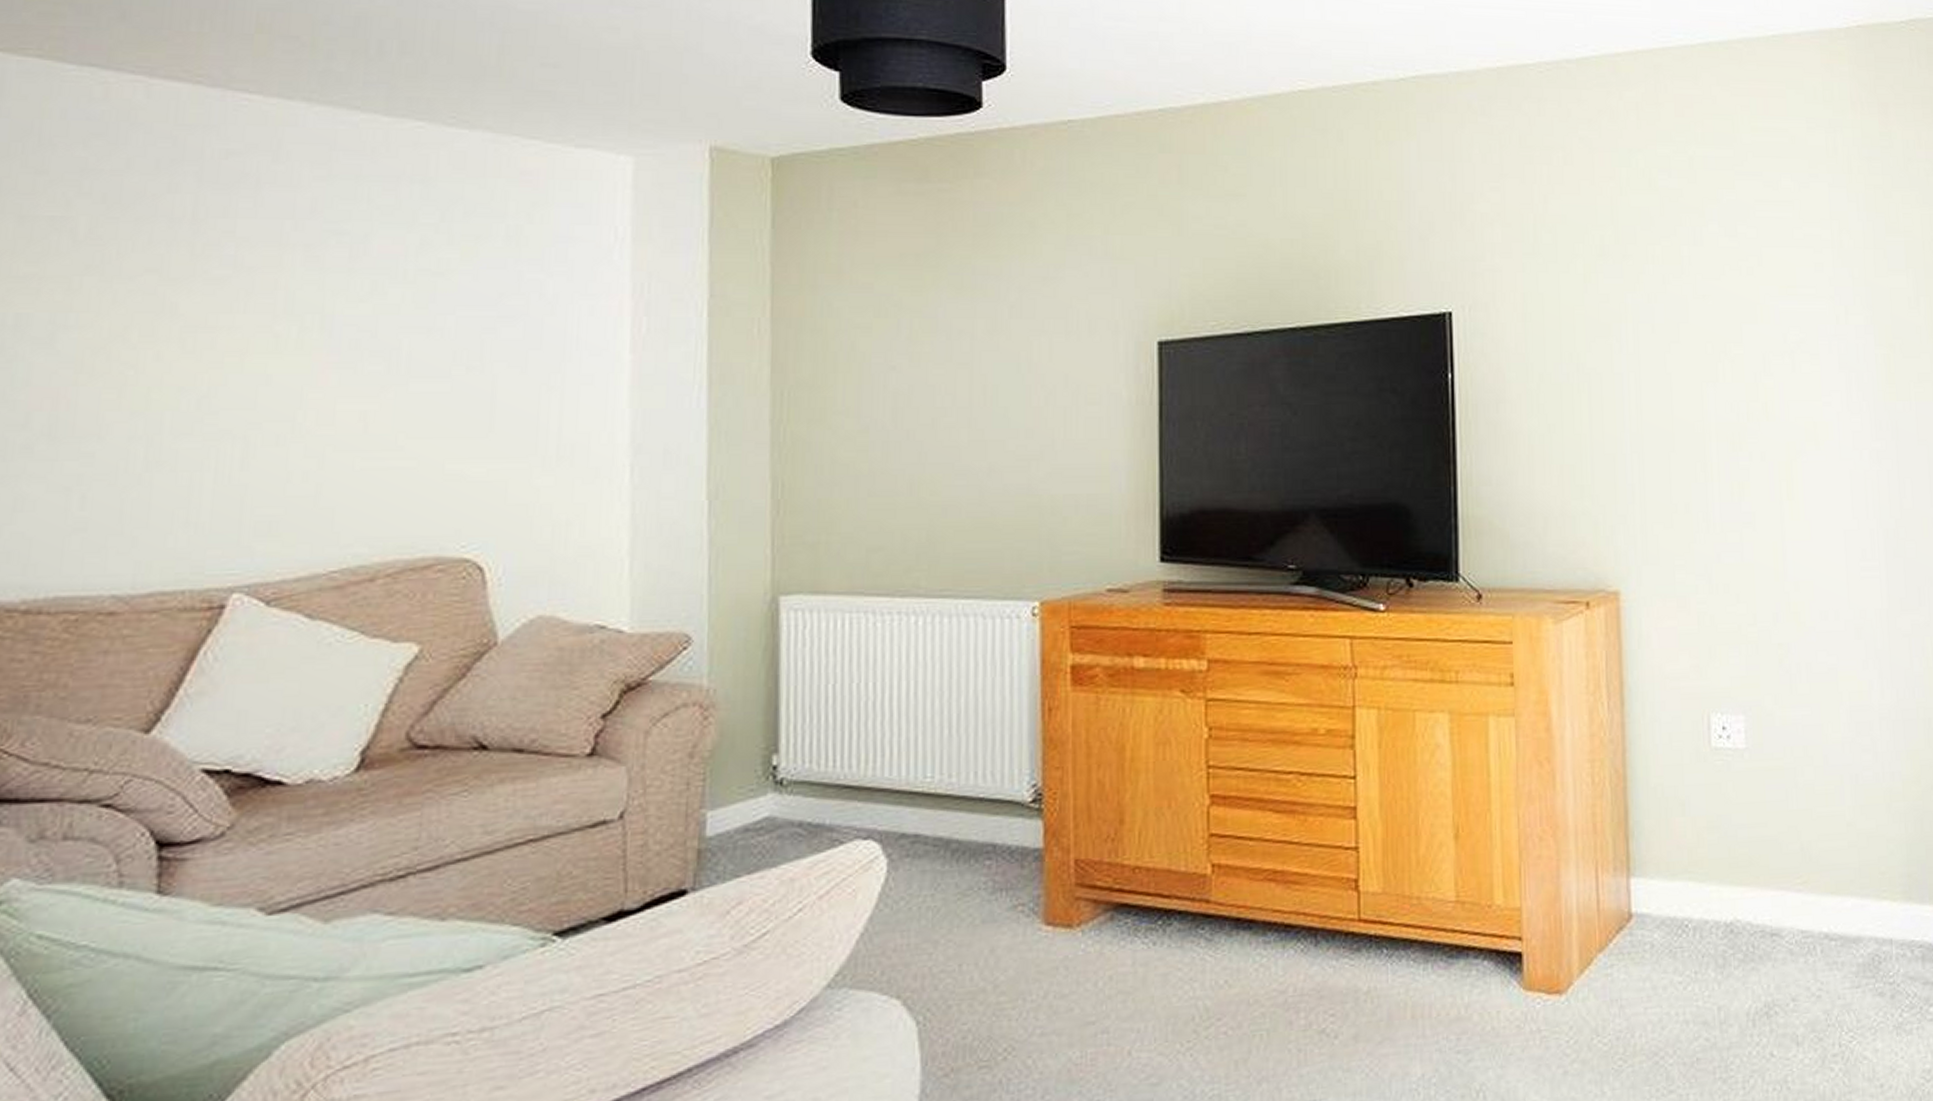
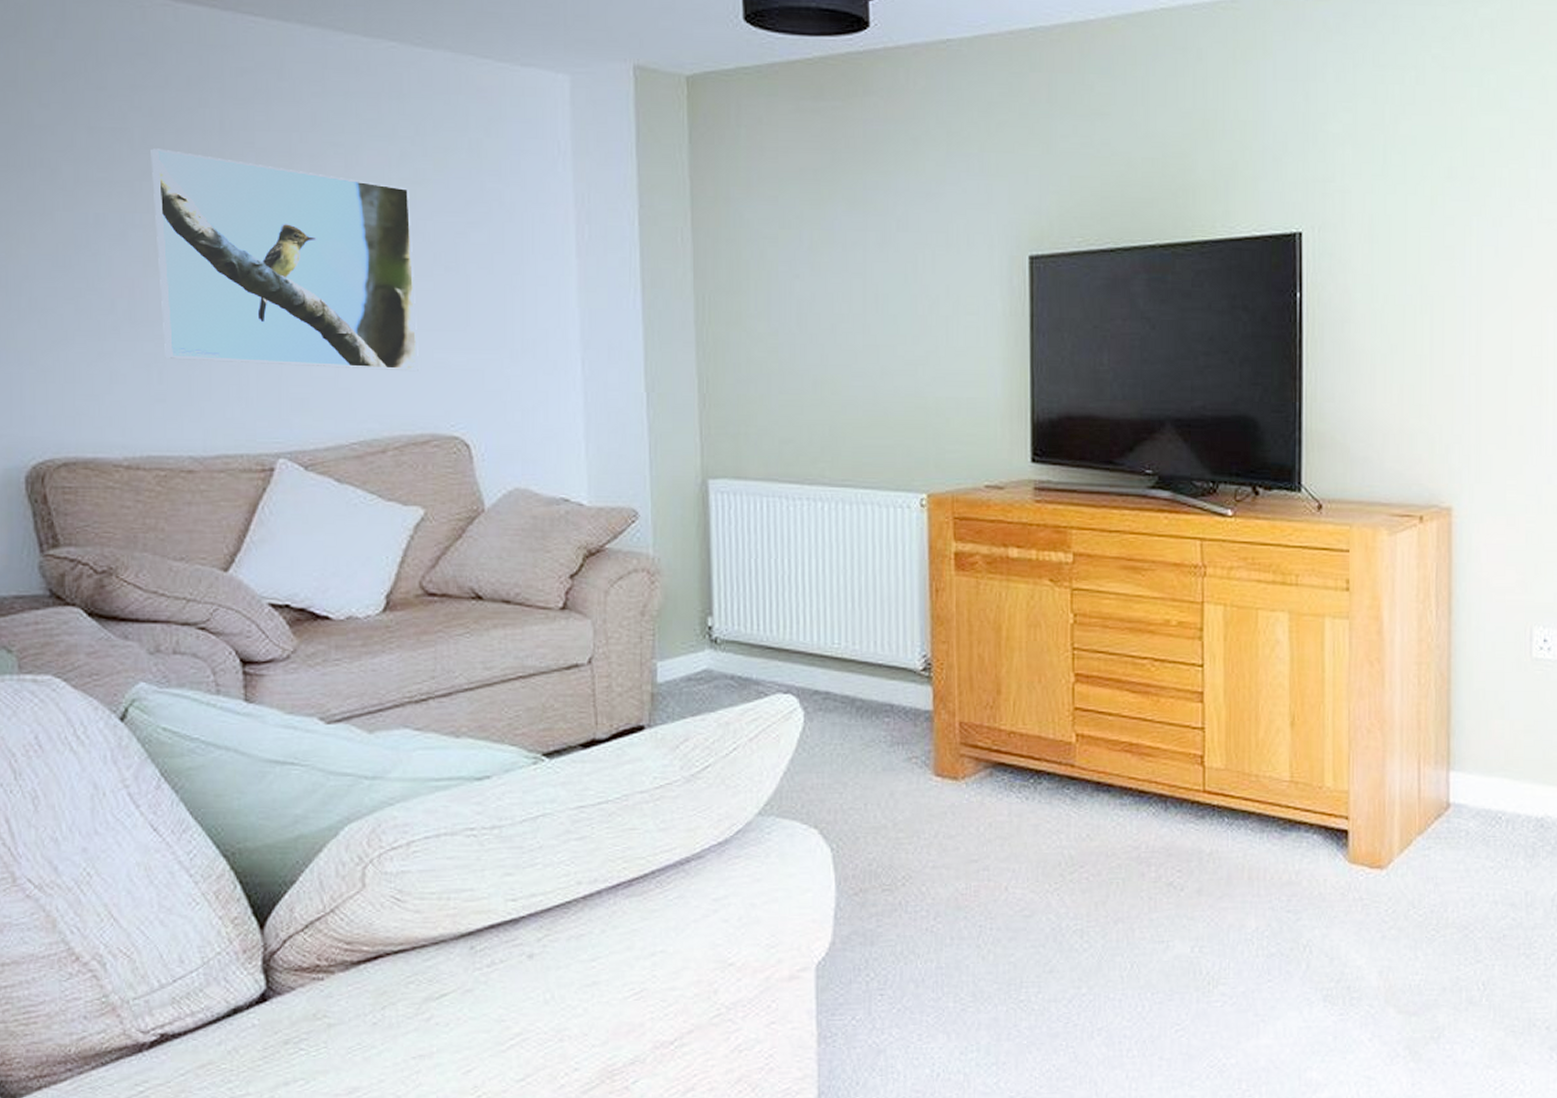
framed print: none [91,239,429,486] -> present [151,148,420,372]

